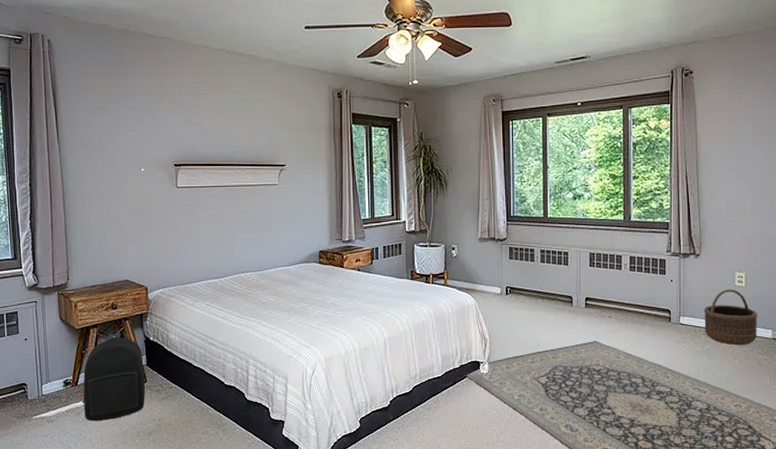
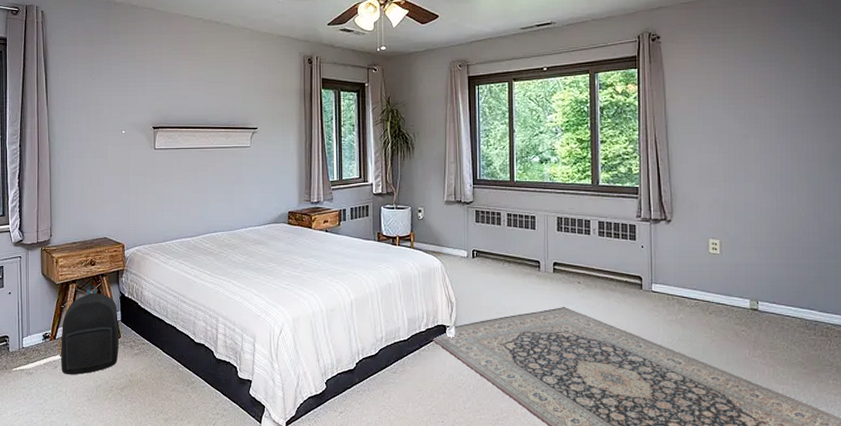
basket: present [703,288,757,345] -> none [676,256,734,314]

